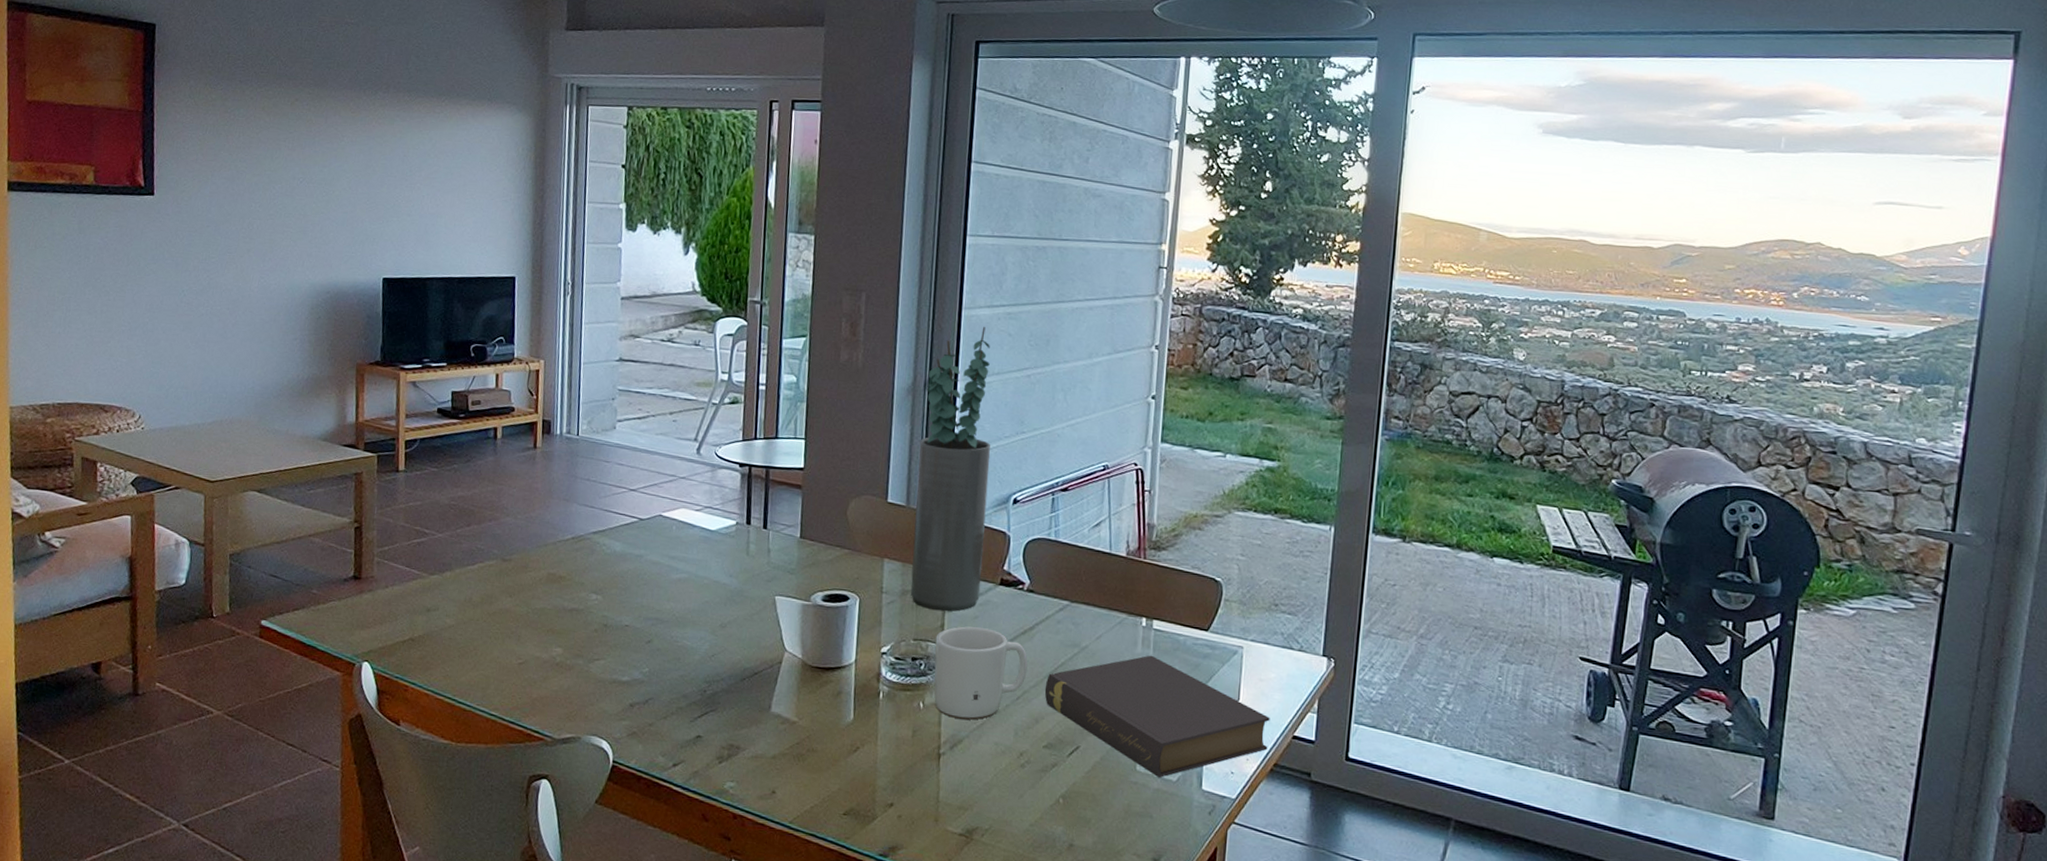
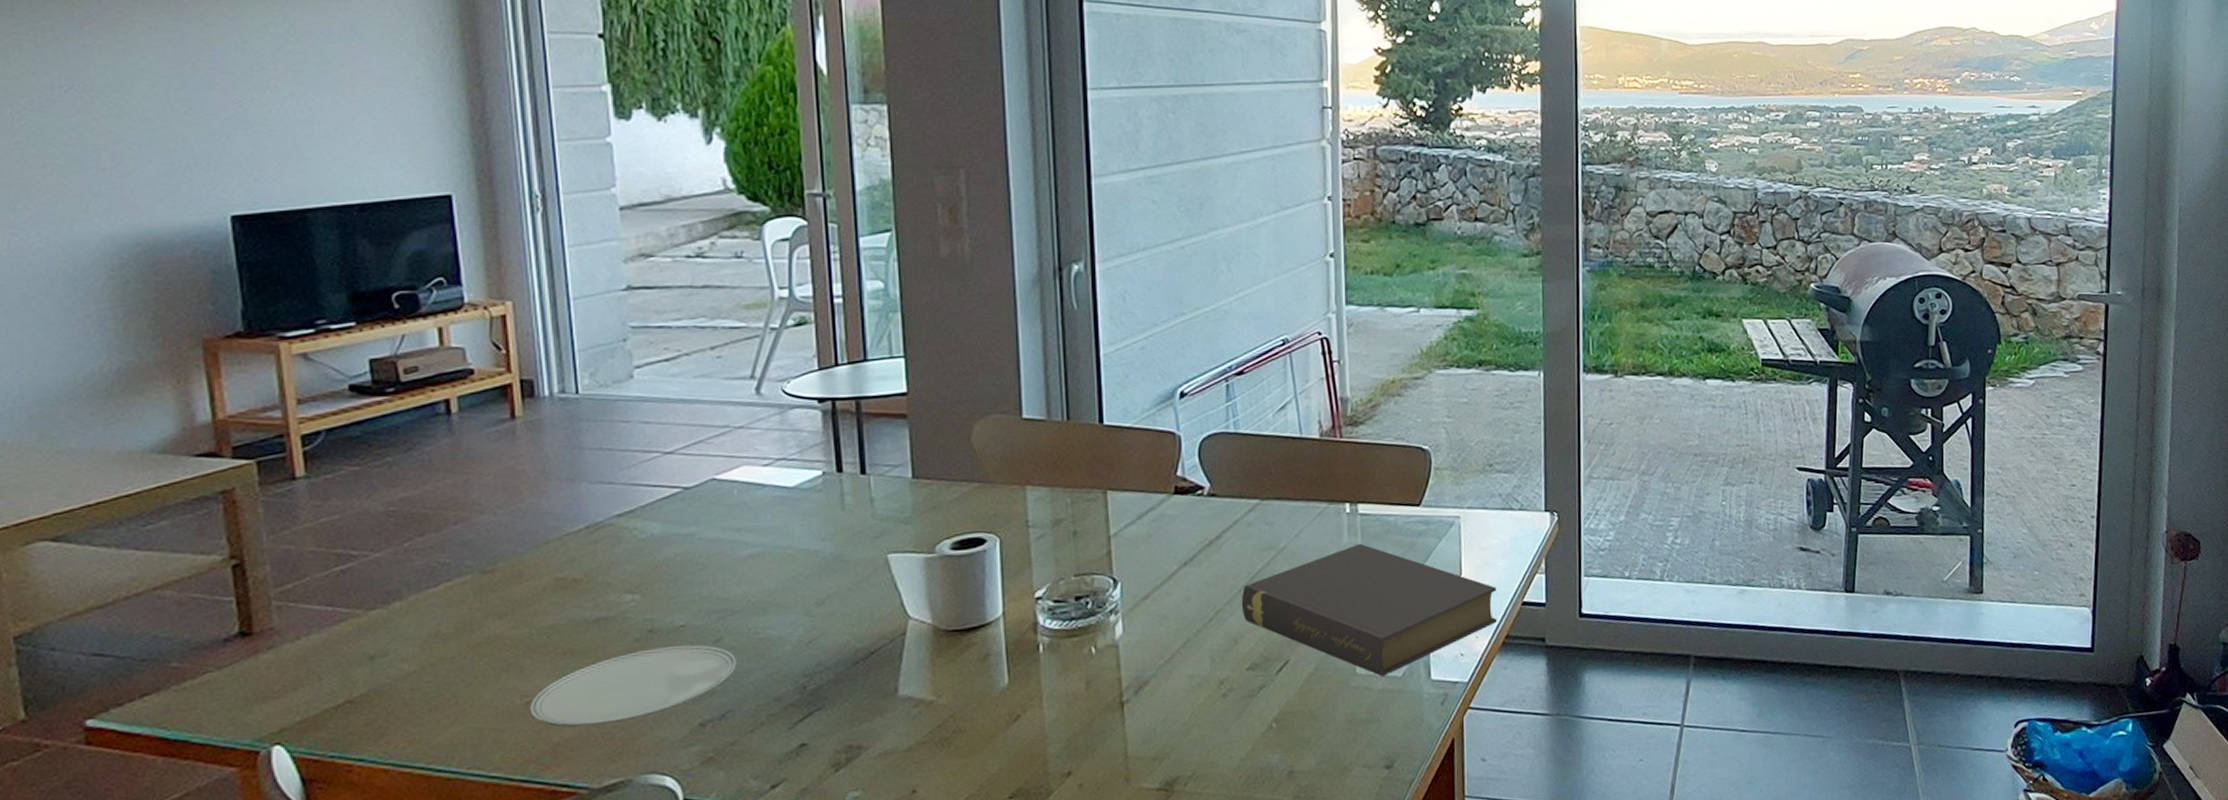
plate: none [520,639,660,692] -> present [529,644,736,728]
vase: present [910,327,991,611] -> none [1055,196,1151,537]
mug: present [933,626,1028,720] -> none [1102,546,1218,658]

